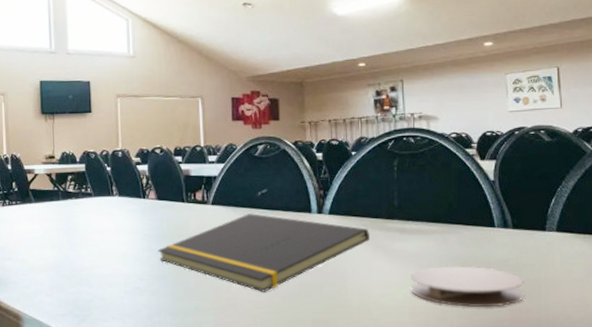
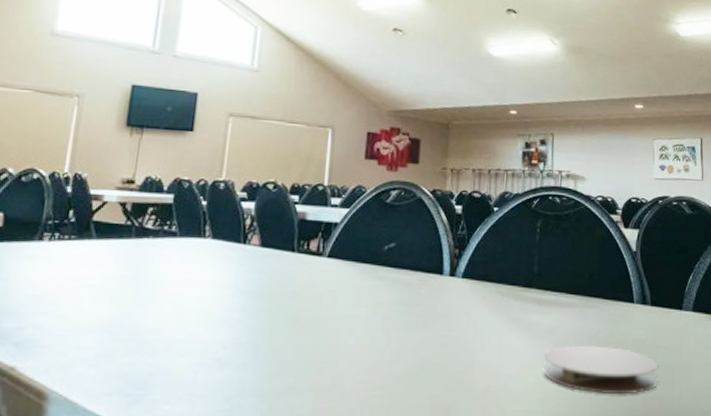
notepad: present [158,213,370,292] -> none [252,271,505,370]

